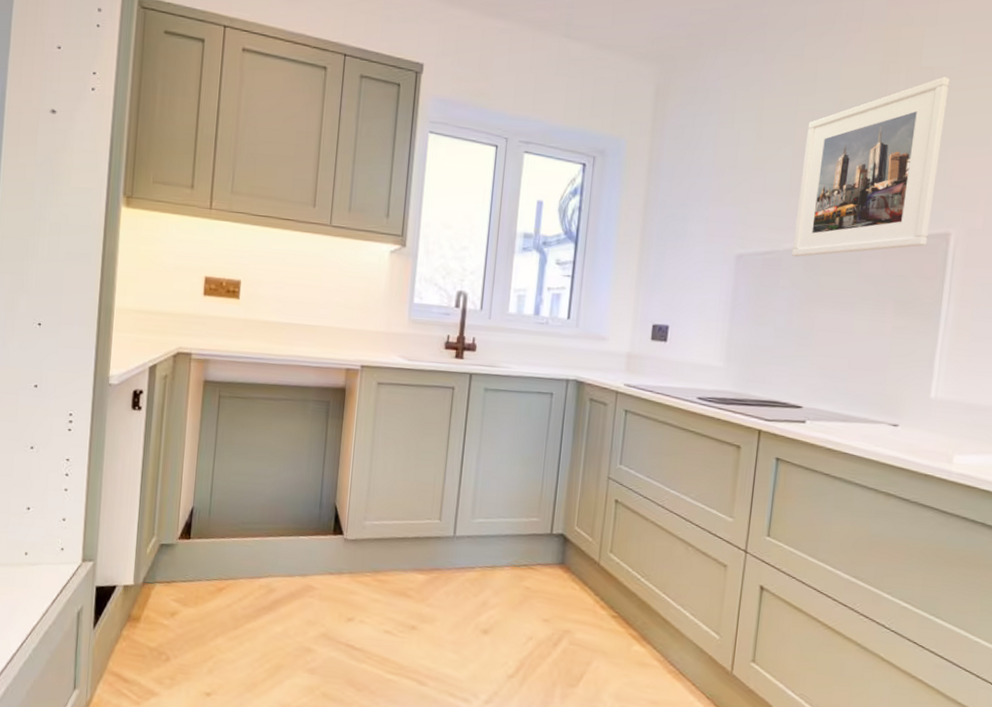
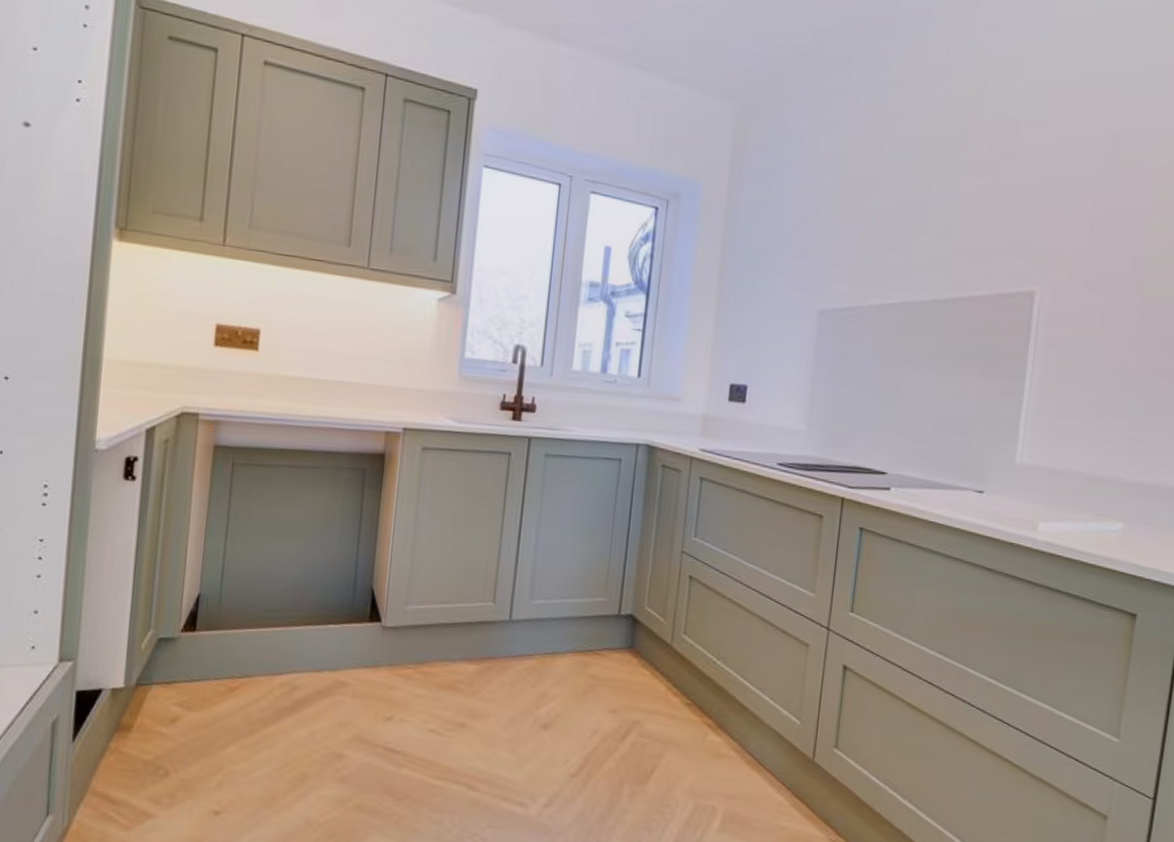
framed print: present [791,77,949,257] -> none [875,129,1034,314]

